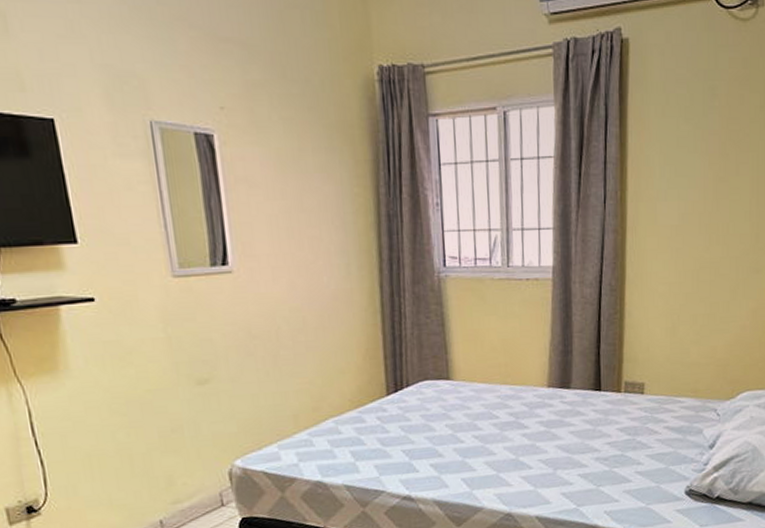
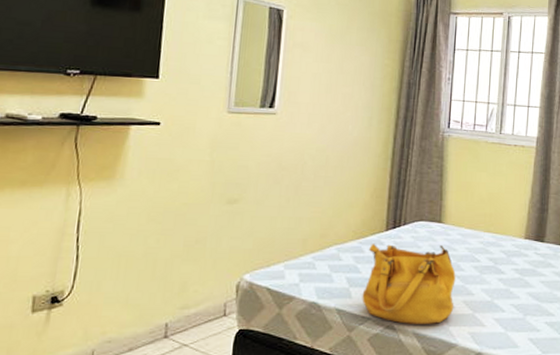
handbag: none [371,405,476,493] -> present [362,243,456,325]

